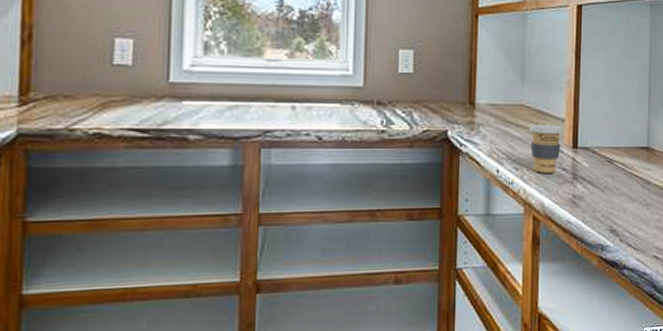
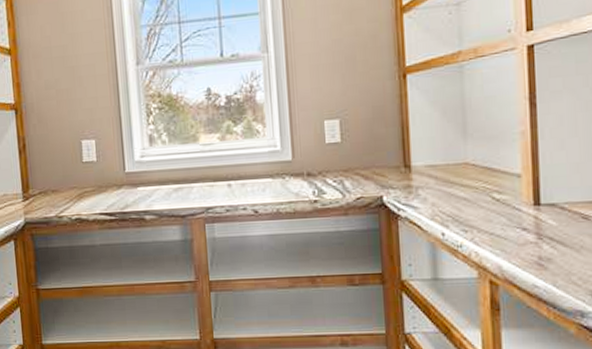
coffee cup: present [528,125,564,173] -> none [476,181,521,234]

